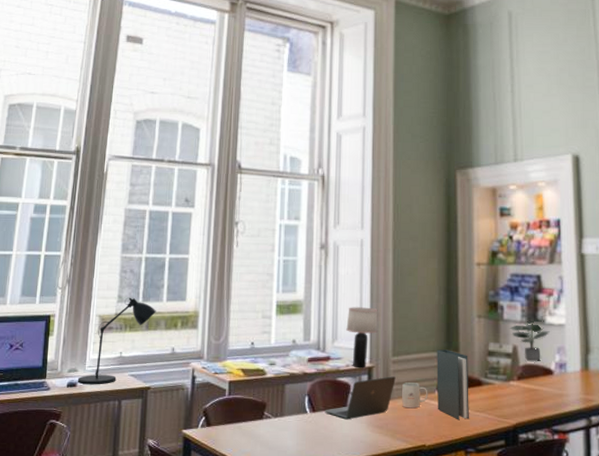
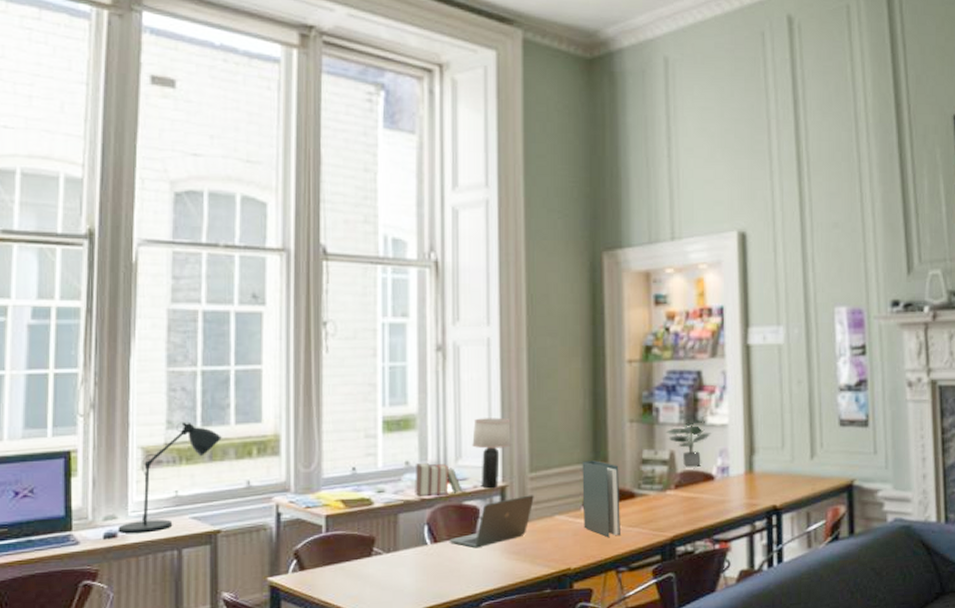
books: none [299,341,337,371] -> present [415,462,463,496]
mug: present [401,382,428,409] -> none [541,500,573,530]

